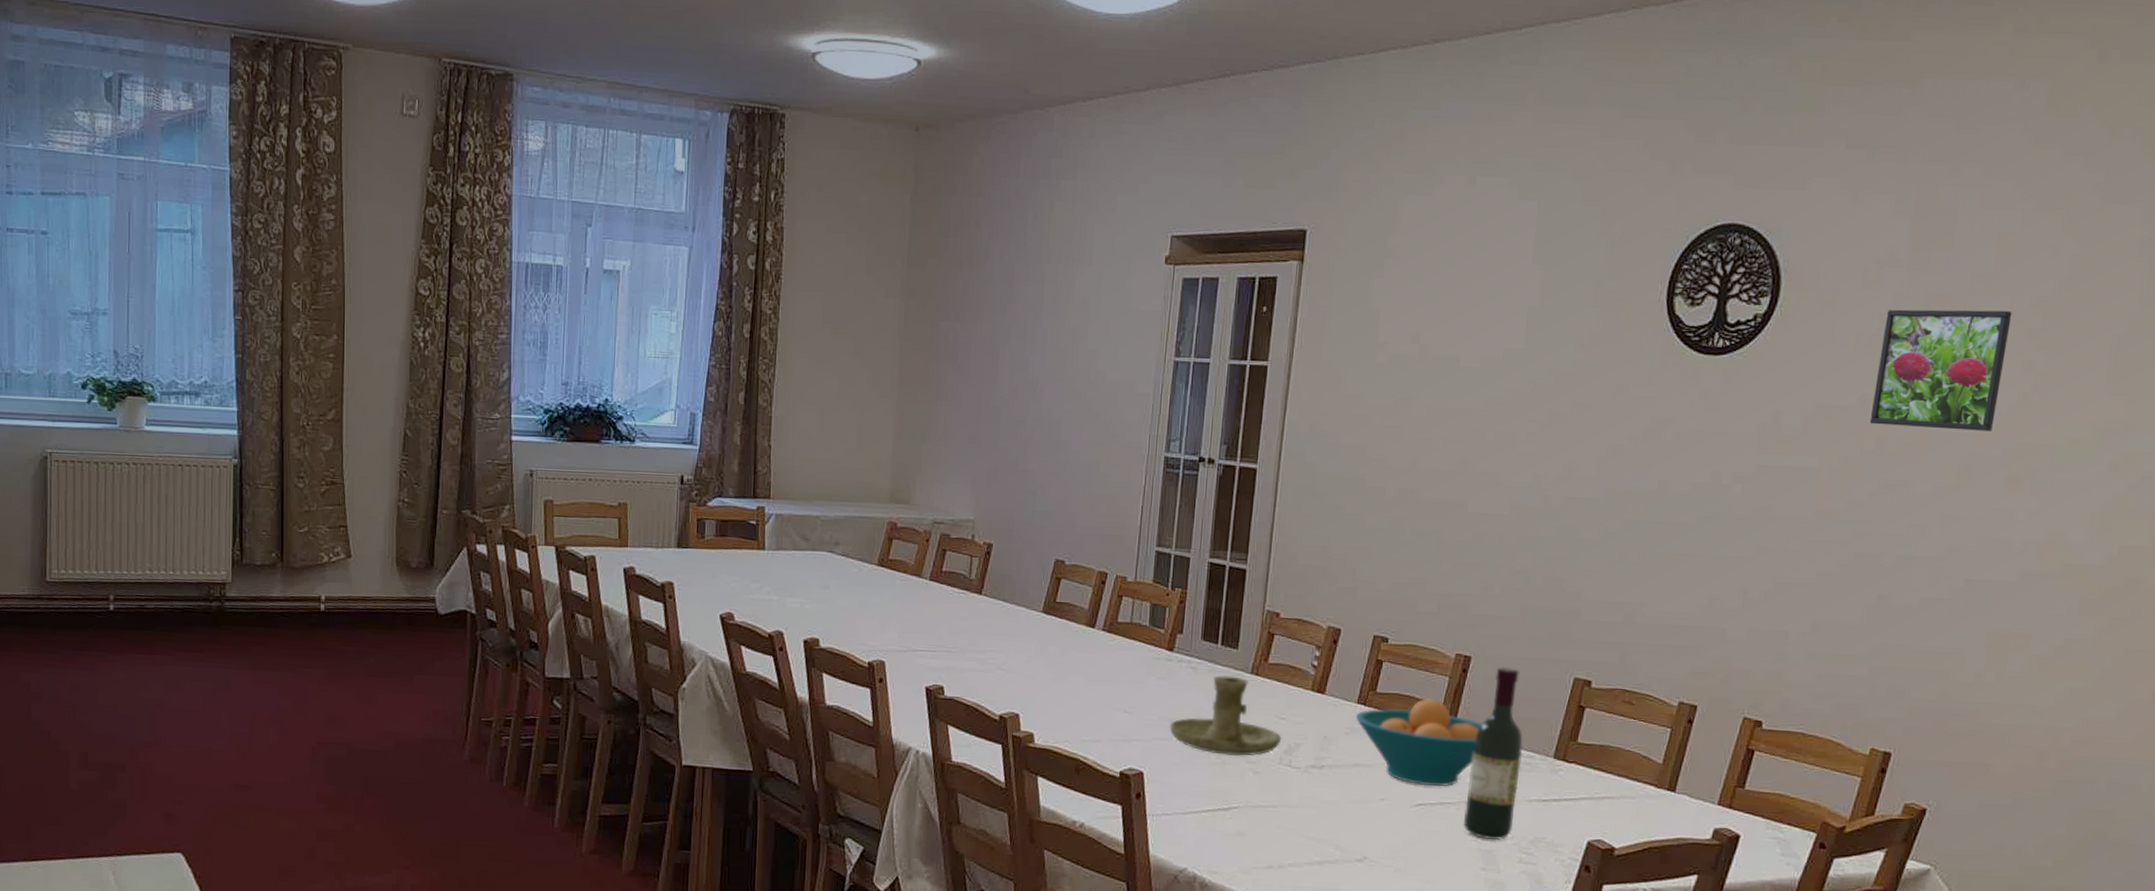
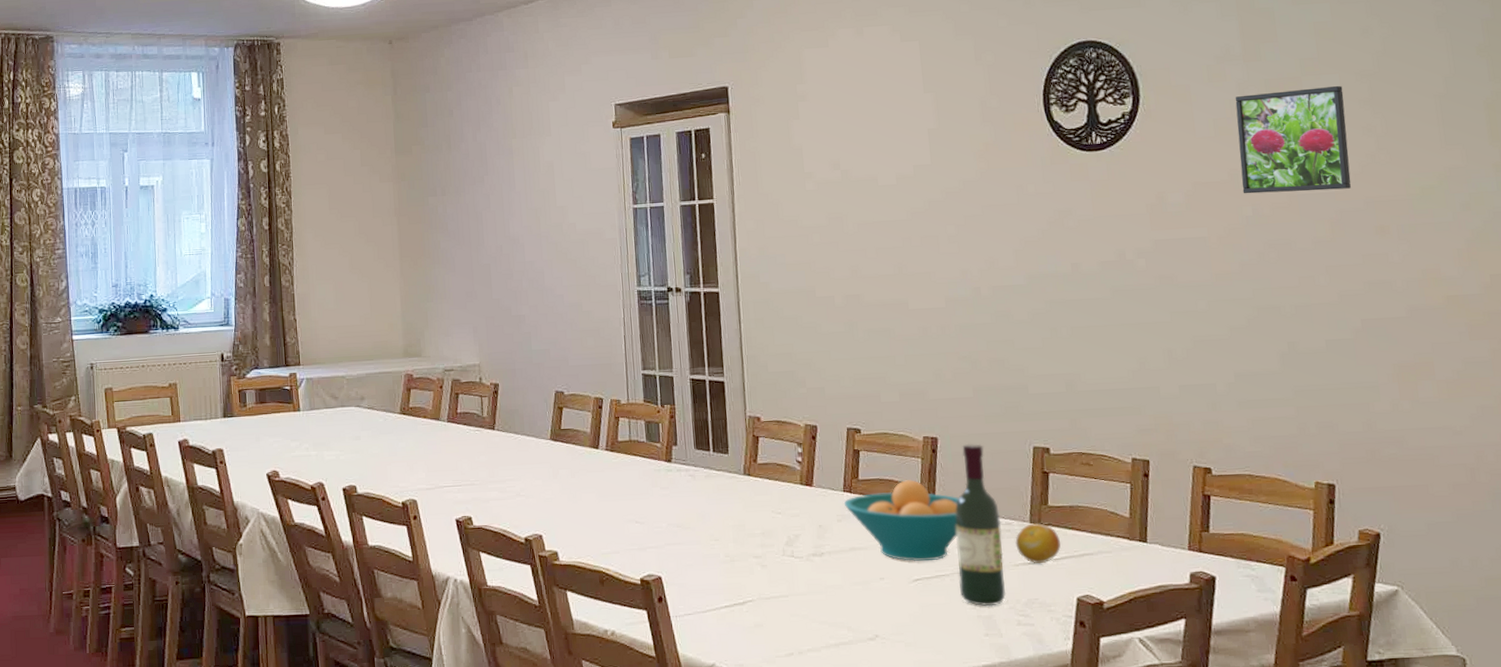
candle holder: present [1169,675,1282,756] -> none [678,479,782,553]
fruit: none [1533,759,1583,802] -> present [1015,523,1061,564]

